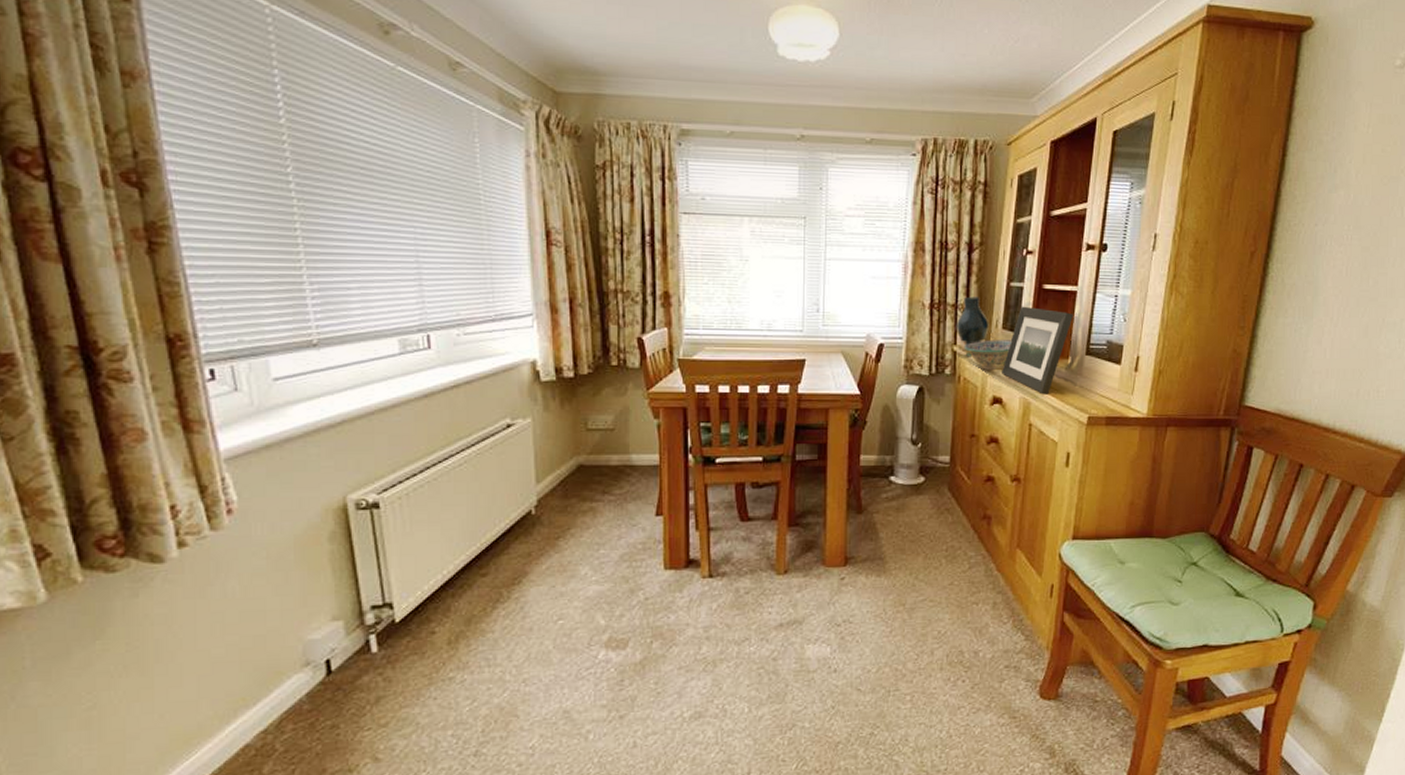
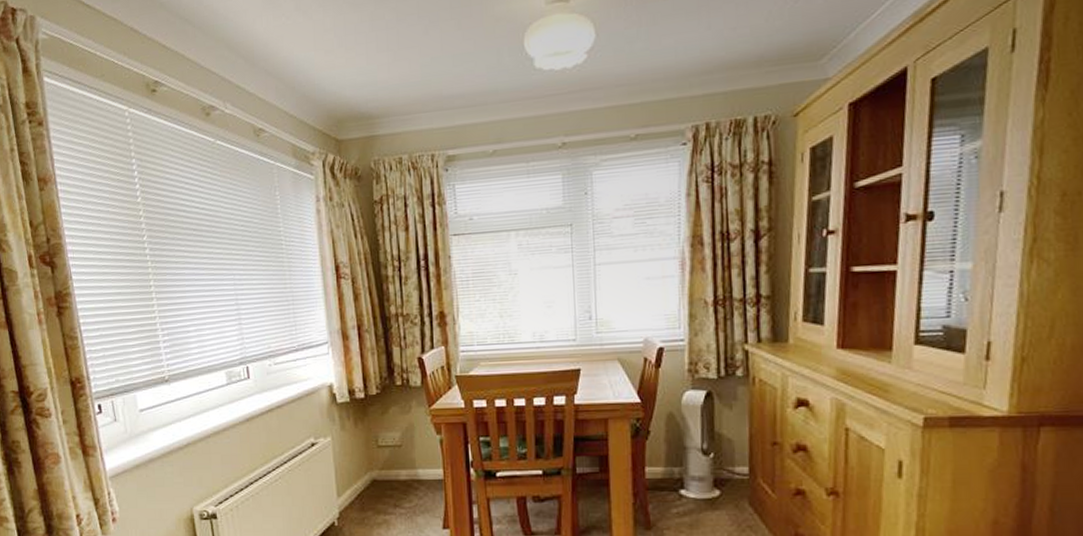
vase: present [956,296,989,357] -> none [745,288,786,356]
decorative bowl: present [963,339,1012,371] -> none [756,333,816,370]
picture frame: present [1001,306,1073,395] -> none [804,293,894,394]

